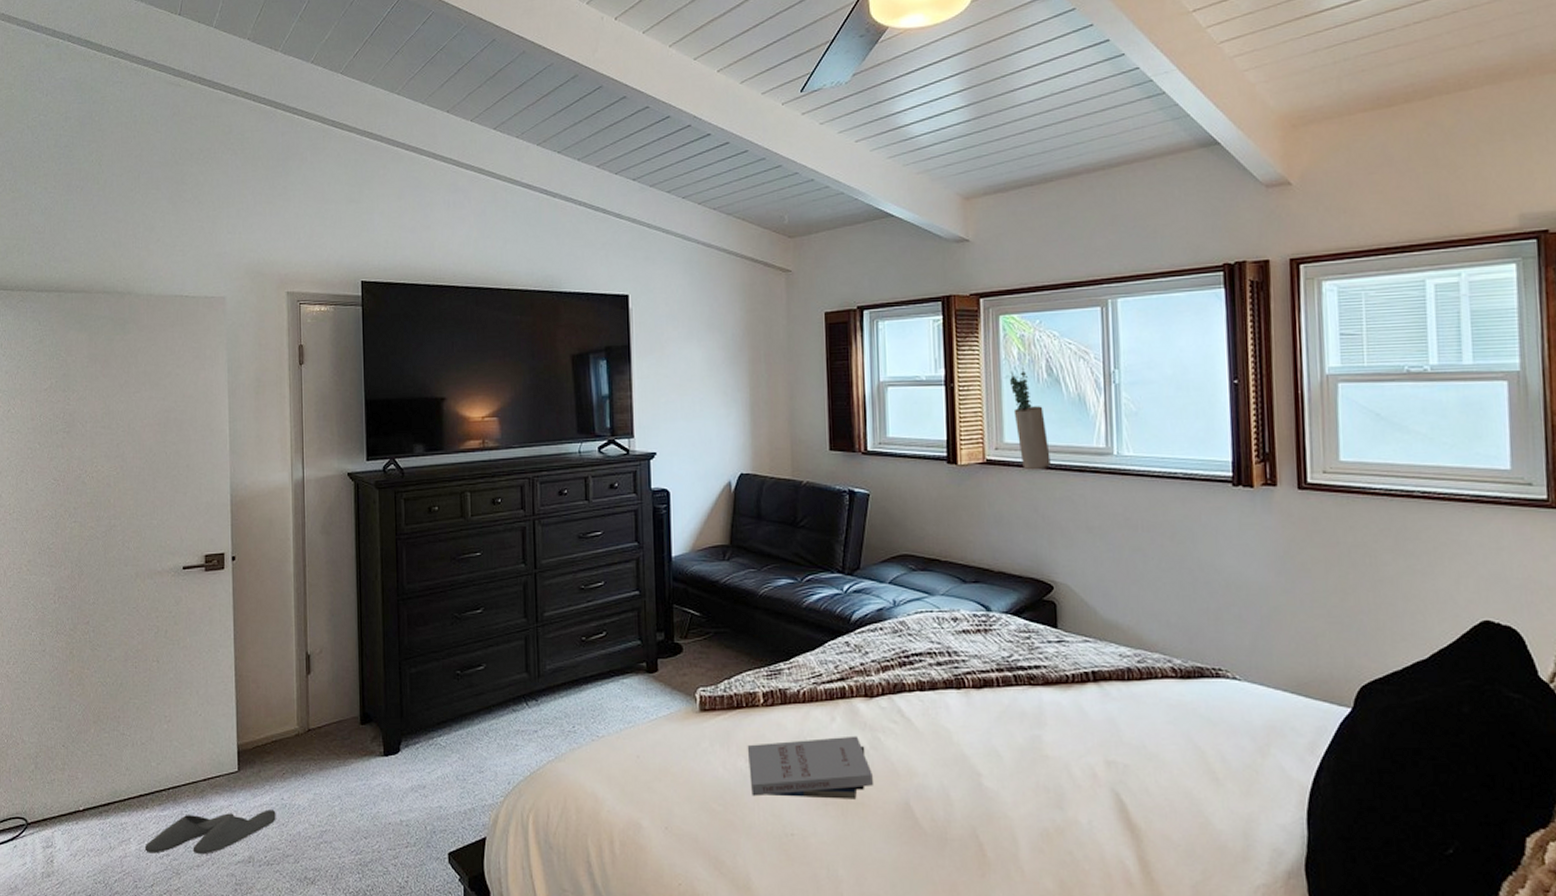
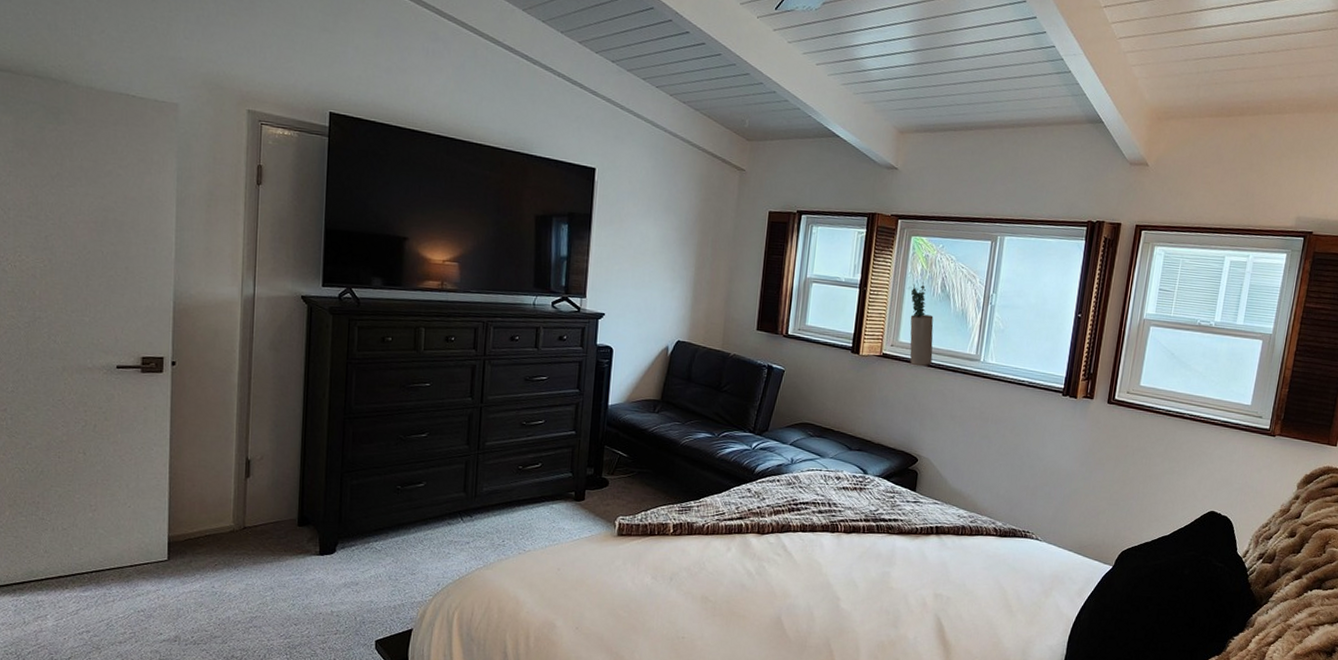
slippers: present [144,809,276,855] -> none [62,595,206,633]
books: present [747,736,873,799] -> none [653,563,755,613]

